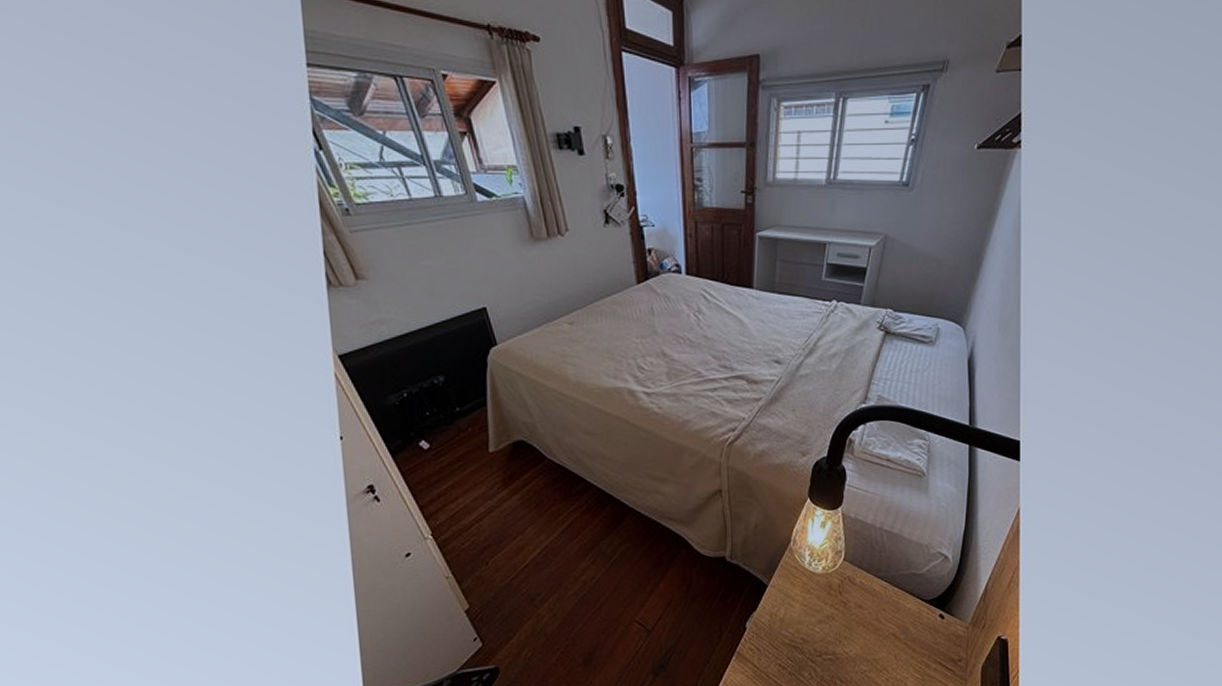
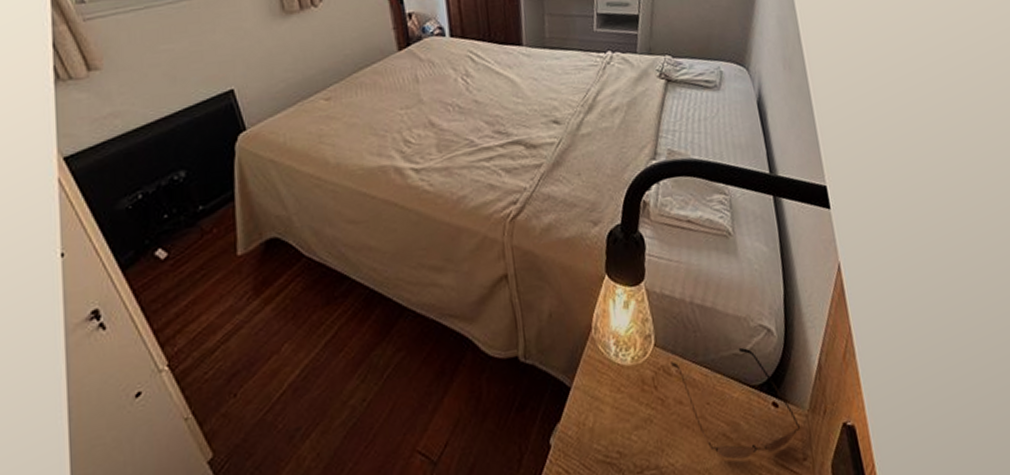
eyeglasses: none [856,568,960,655] -> present [671,347,800,460]

